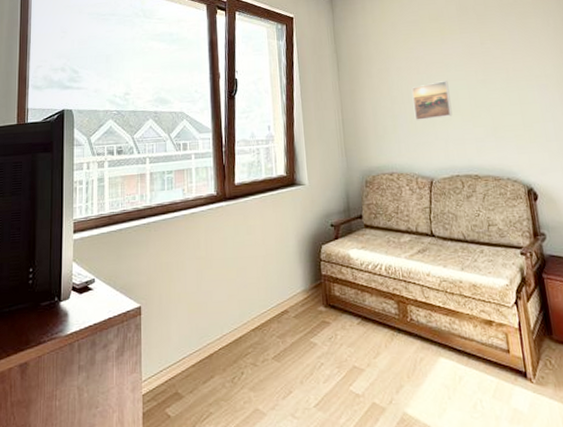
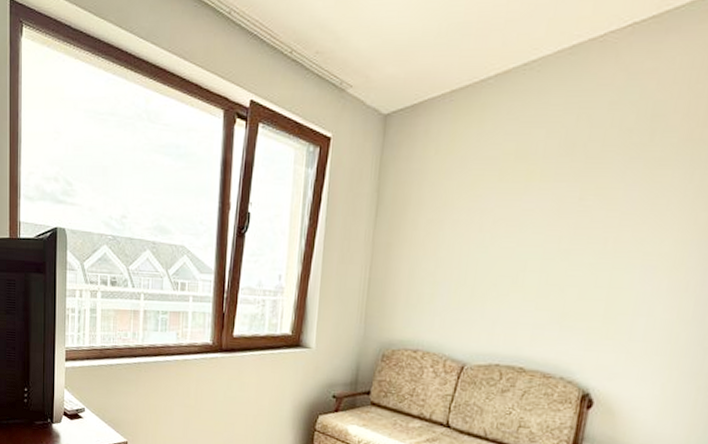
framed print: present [411,81,453,120] -> none [460,245,518,293]

